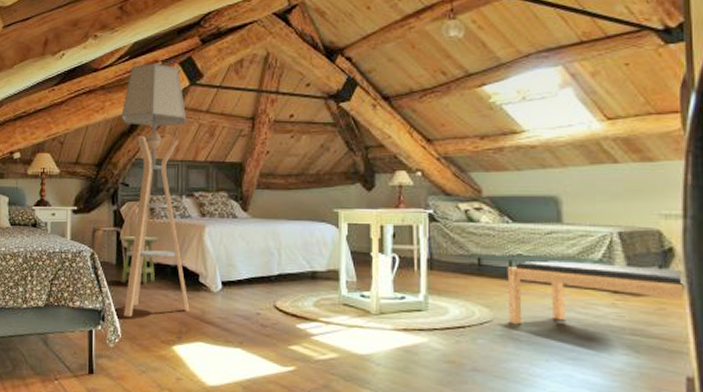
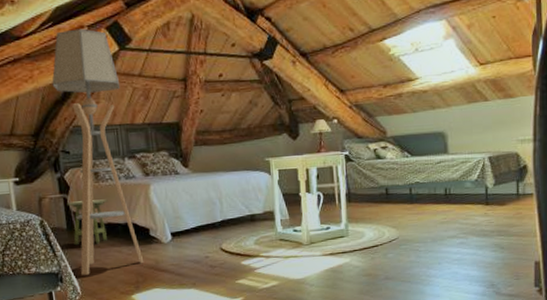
bench: present [507,260,683,325] -> none [408,182,533,239]

